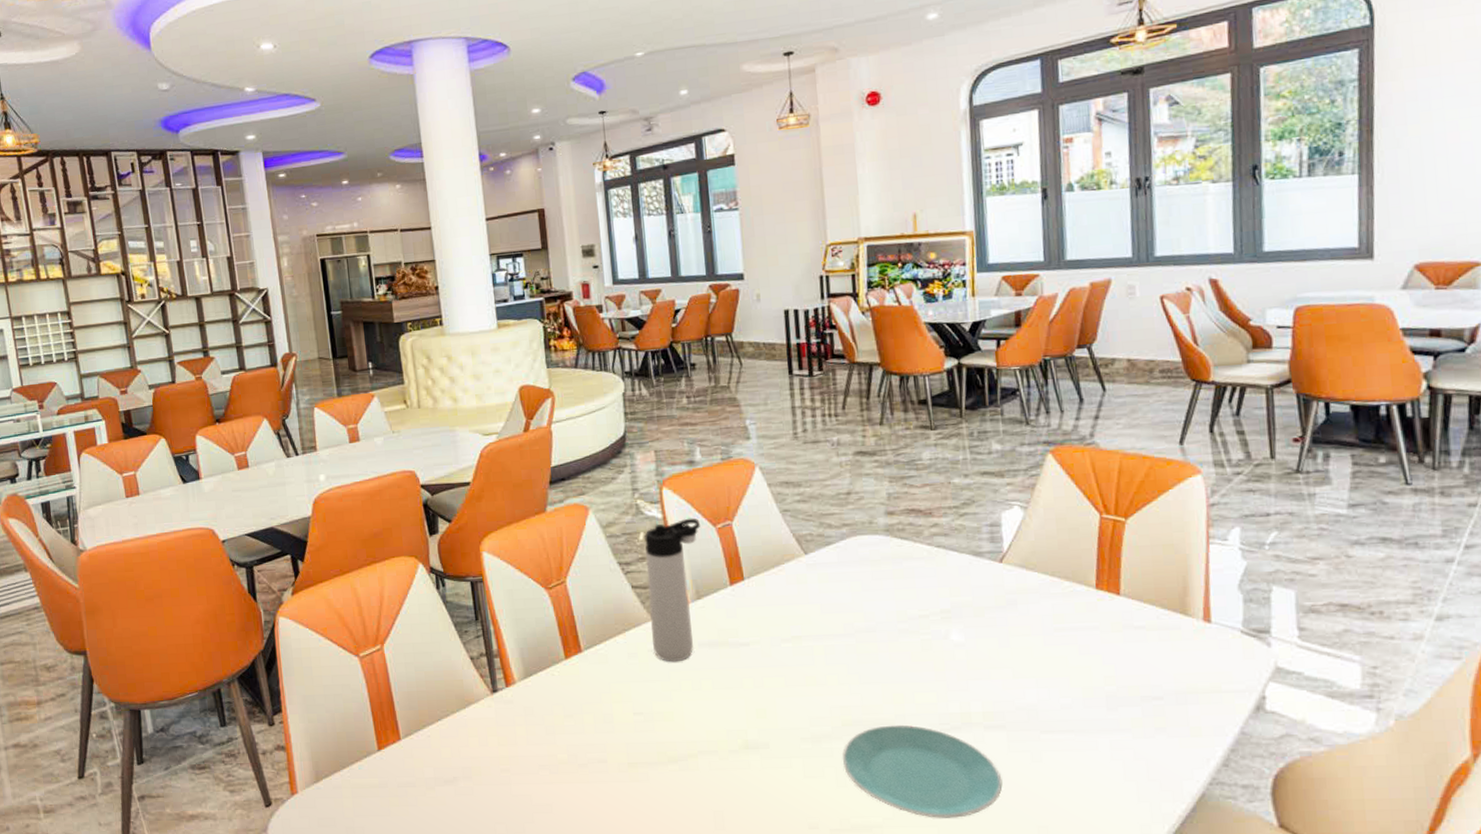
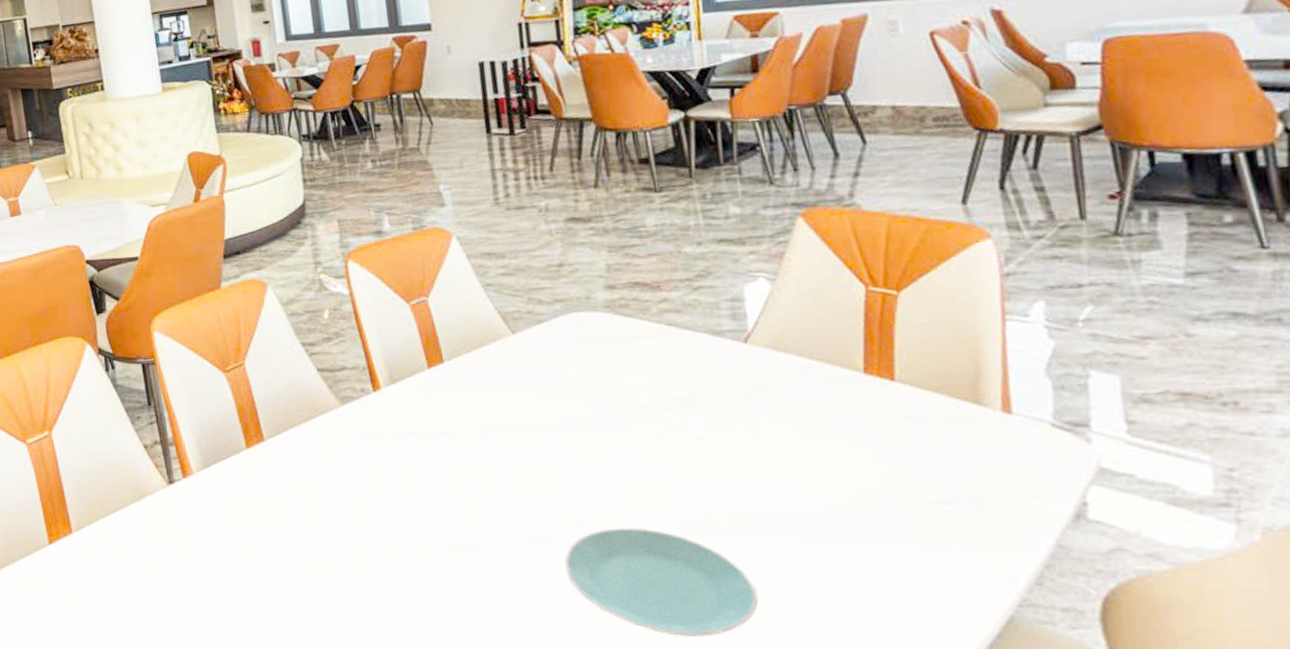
thermos bottle: present [644,517,700,662] -> none [330,293,392,453]

